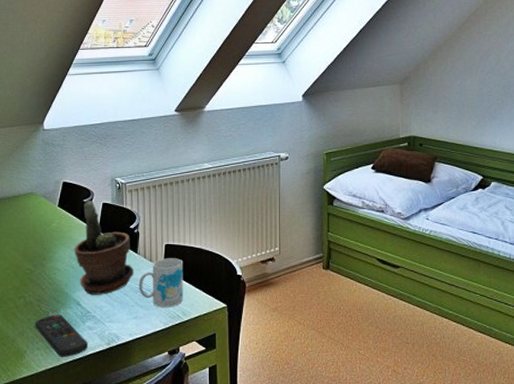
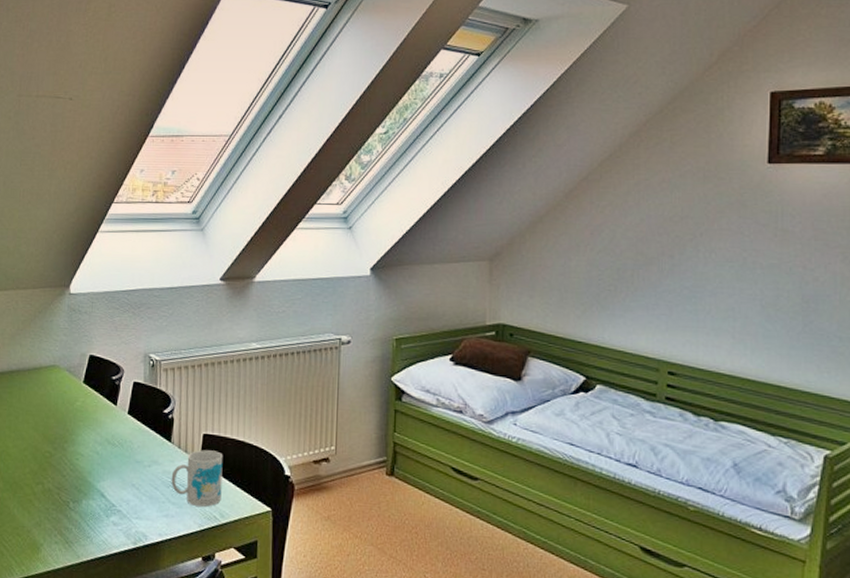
remote control: present [35,315,88,357] -> none [53,505,111,555]
potted plant: present [74,201,134,295] -> none [99,378,167,487]

